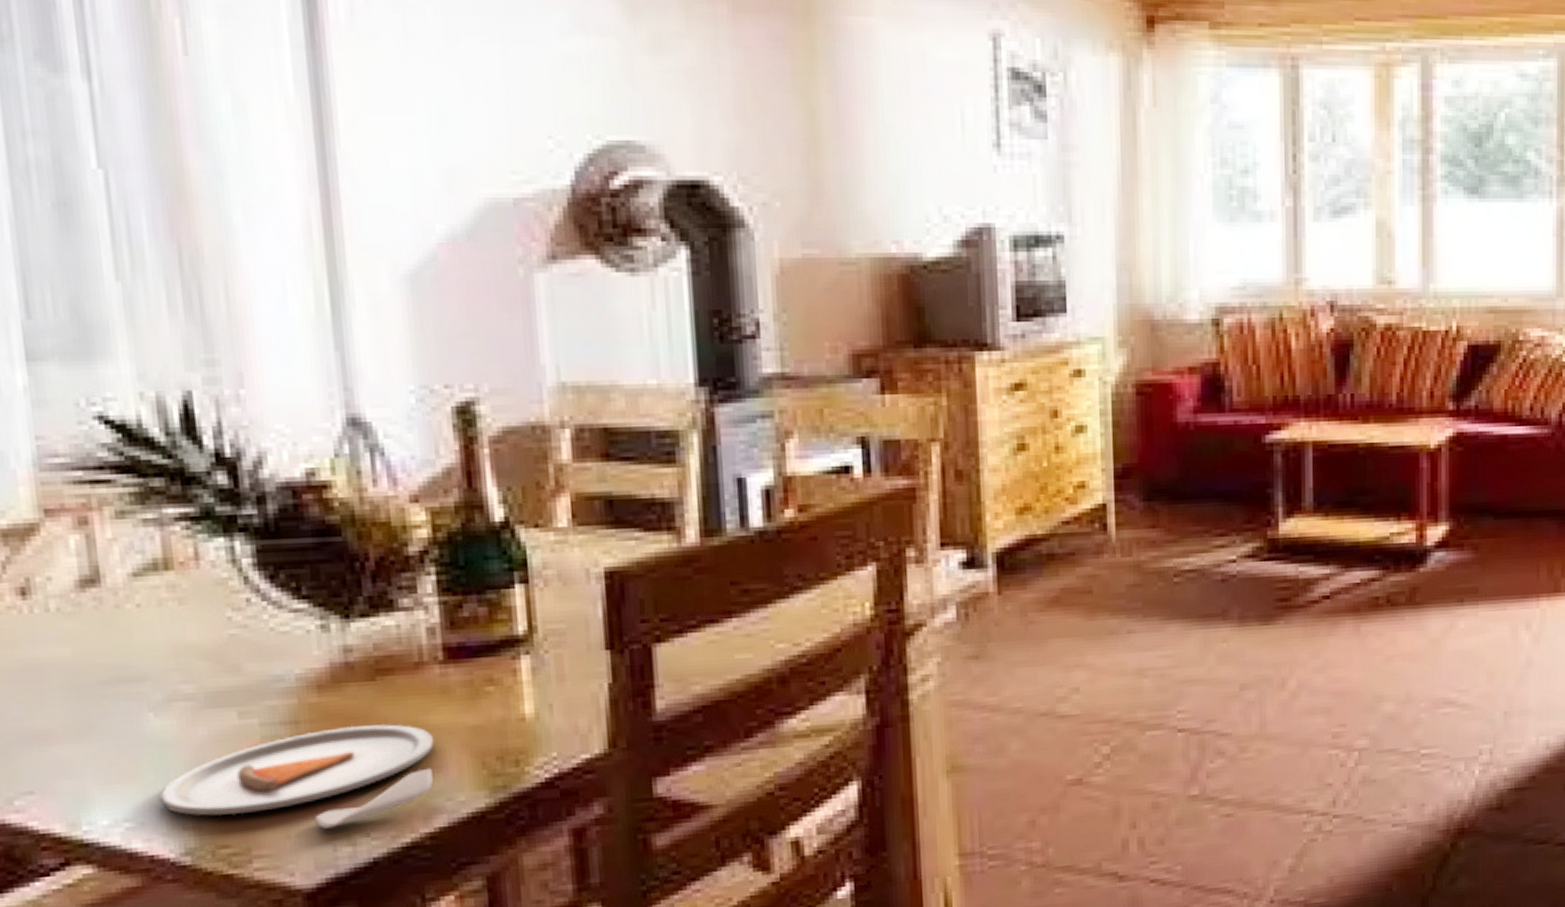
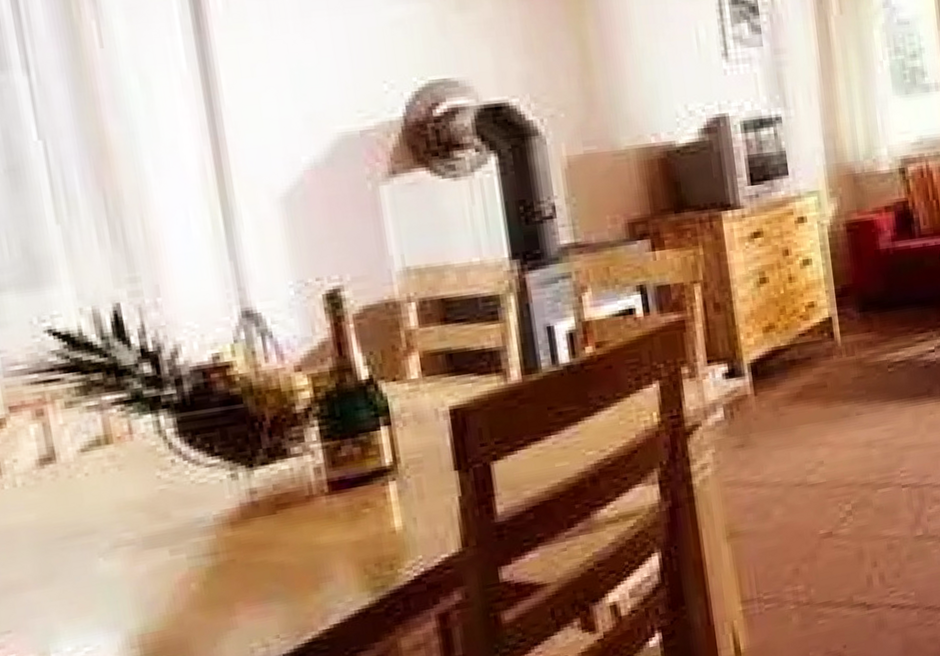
dinner plate: present [160,724,435,829] -> none [112,546,327,636]

